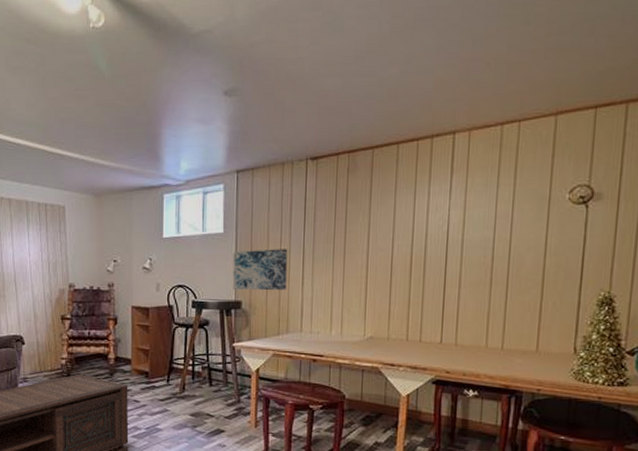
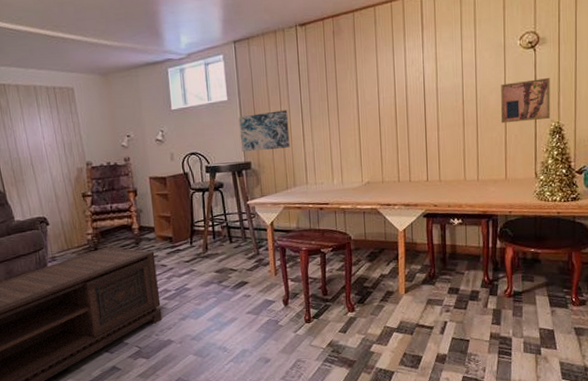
wall art: none [538,240,604,288] -> present [501,78,551,124]

